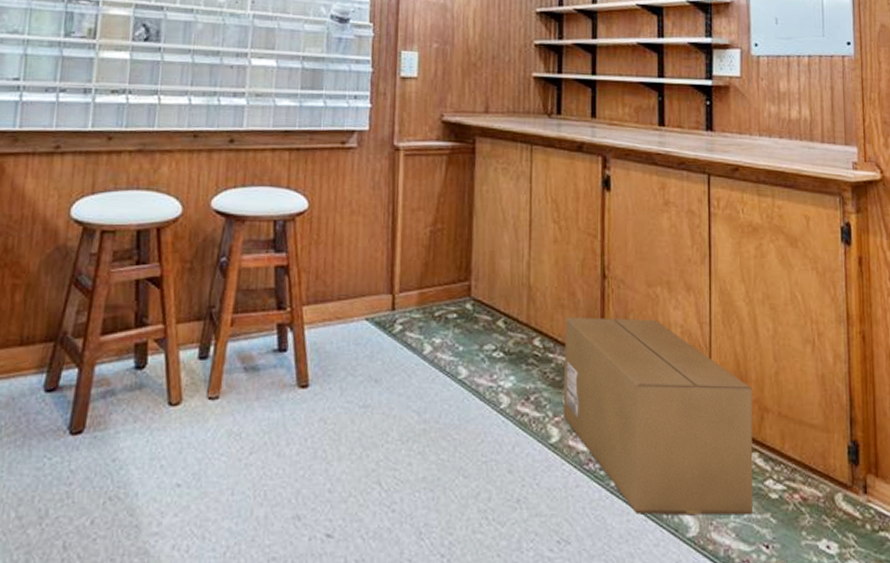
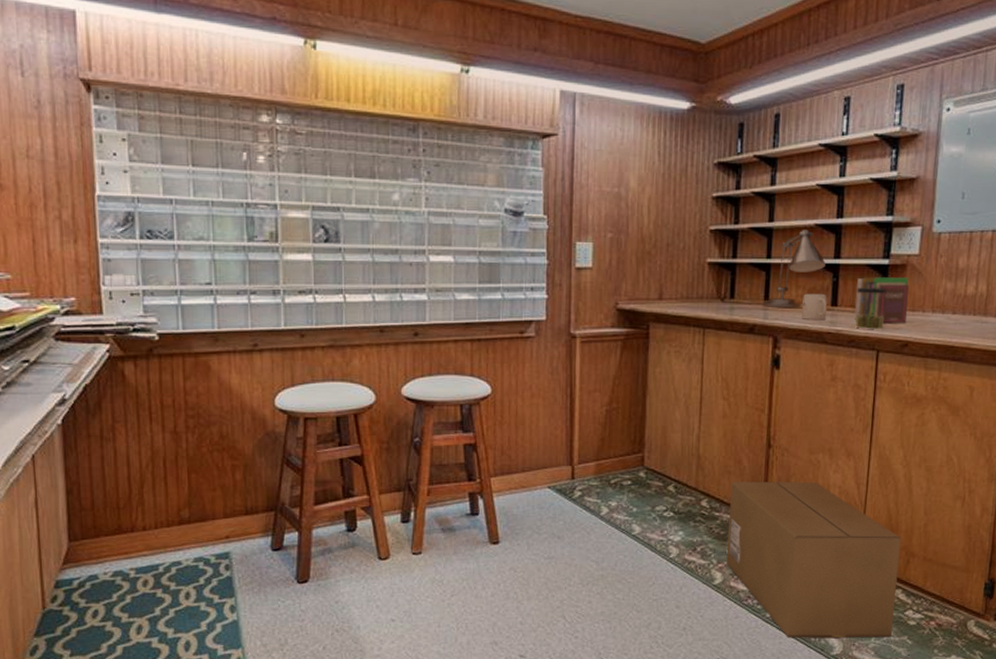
desk lamp: none [589,48,650,127] -> present [762,230,826,309]
mug: none [629,112,655,141] -> present [801,293,828,321]
books: none [683,97,735,147] -> present [855,277,909,324]
jar: none [683,108,713,152] -> present [855,287,887,329]

